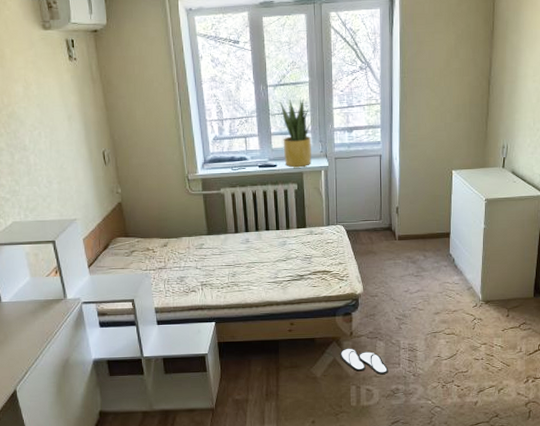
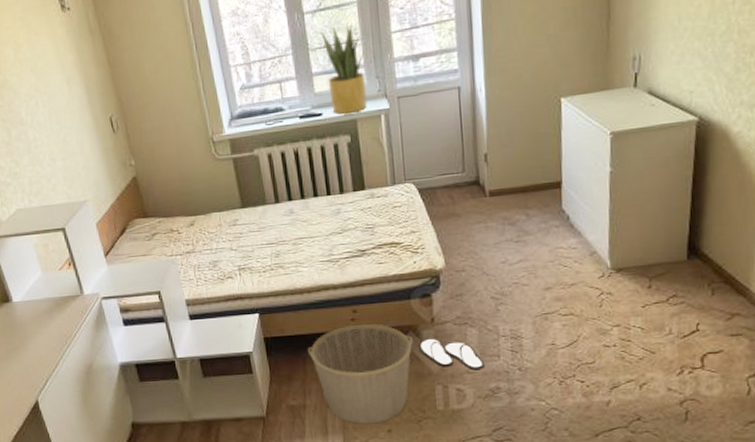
basket: none [252,334,335,416] -> present [307,323,413,424]

